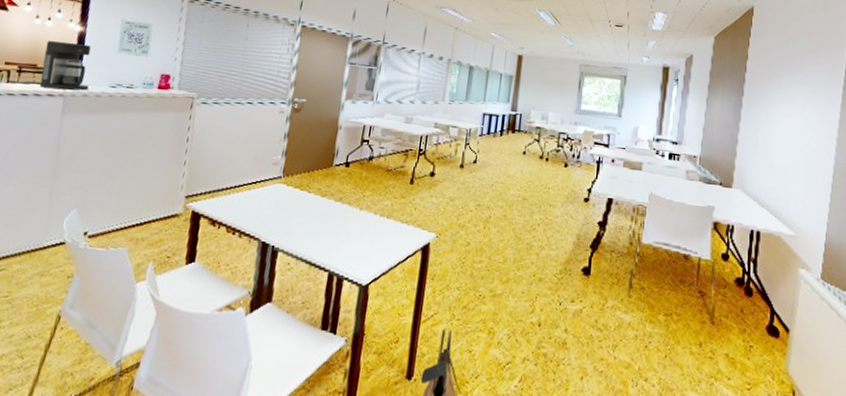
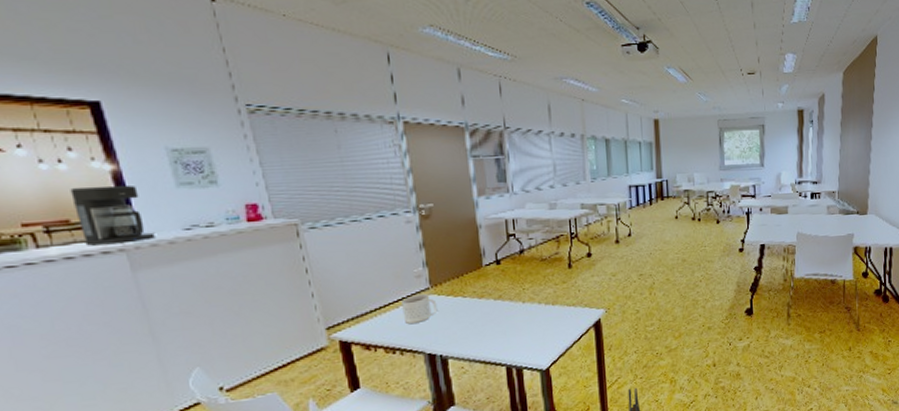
mug: none [251,180,284,209] -> present [402,294,438,325]

